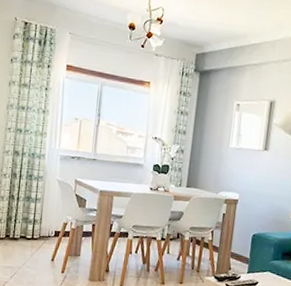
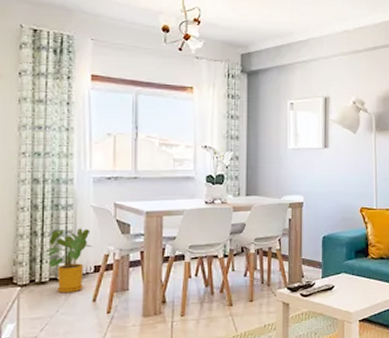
house plant: none [19,196,56,251] -> present [45,228,93,293]

